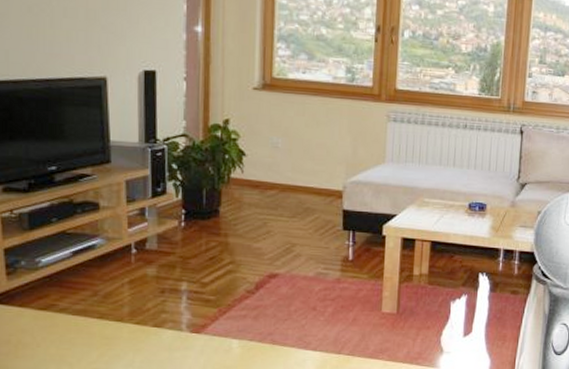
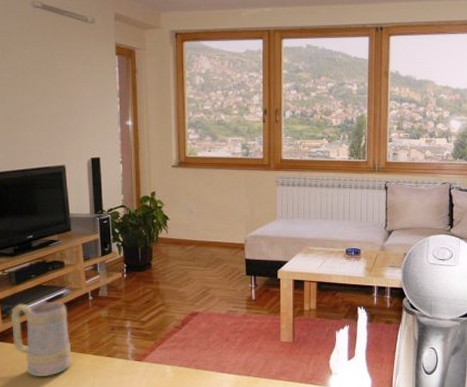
mug: none [18,254,104,351] -> present [10,301,72,376]

